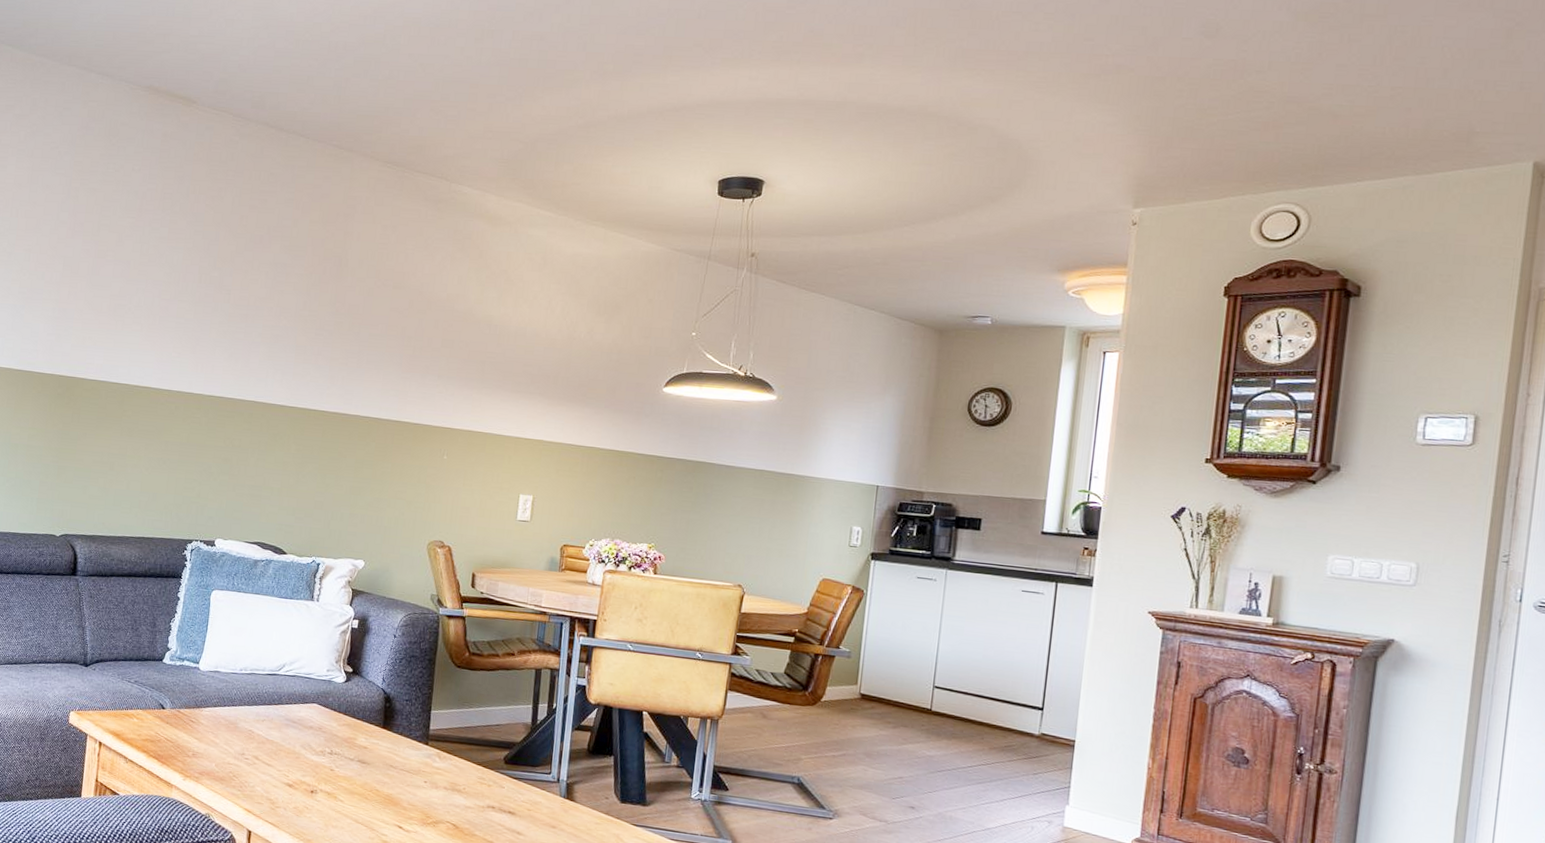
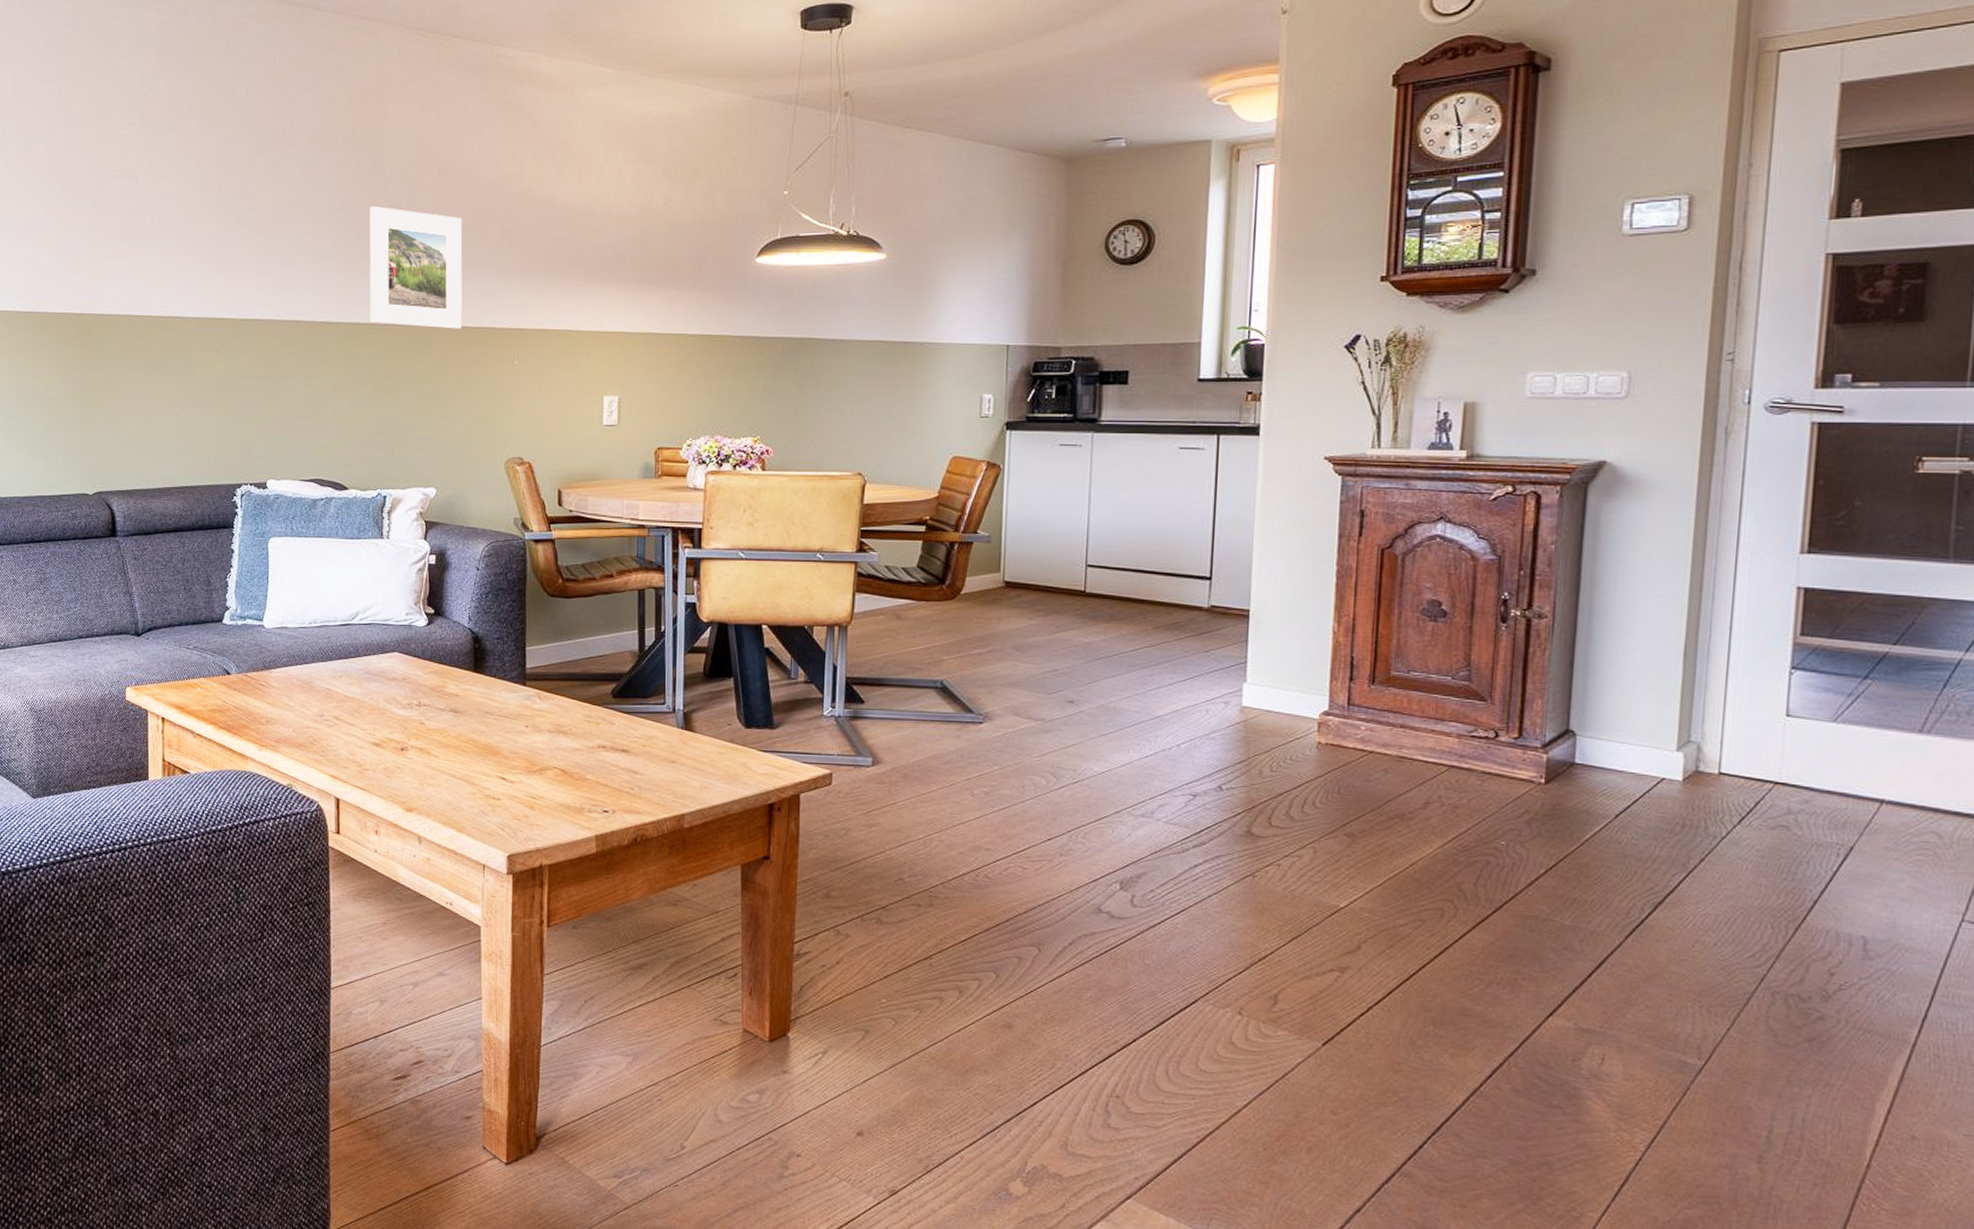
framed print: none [320,309,410,424] -> present [369,206,463,330]

